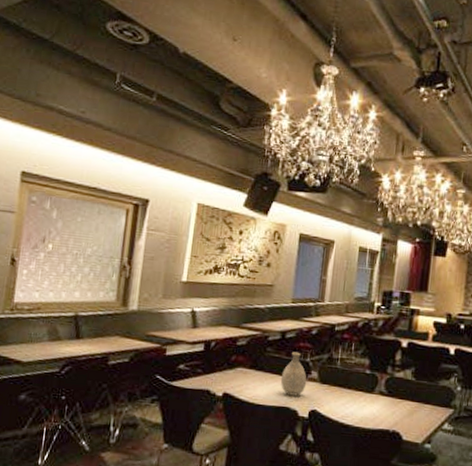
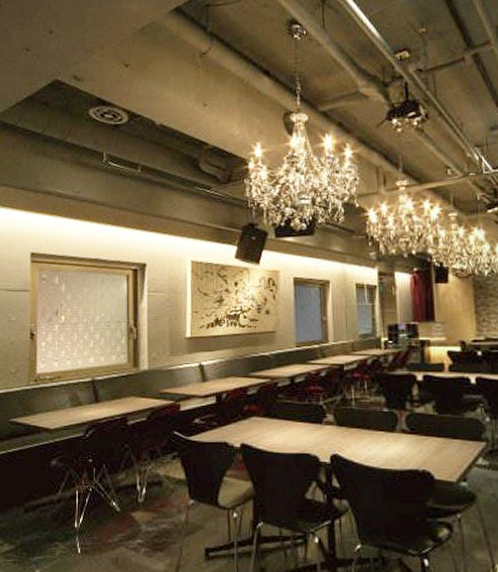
vase: present [280,351,307,396] -> none [296,396,324,441]

